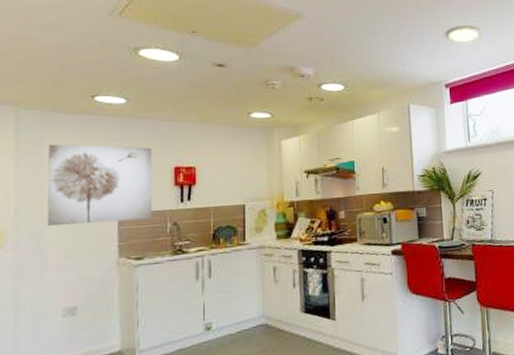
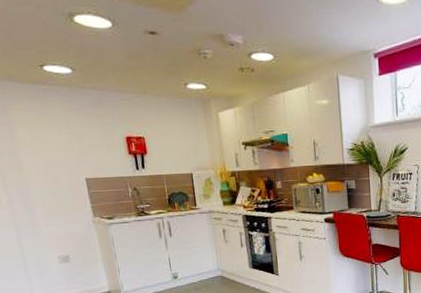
wall art: present [46,144,153,227] -> none [14,113,115,189]

